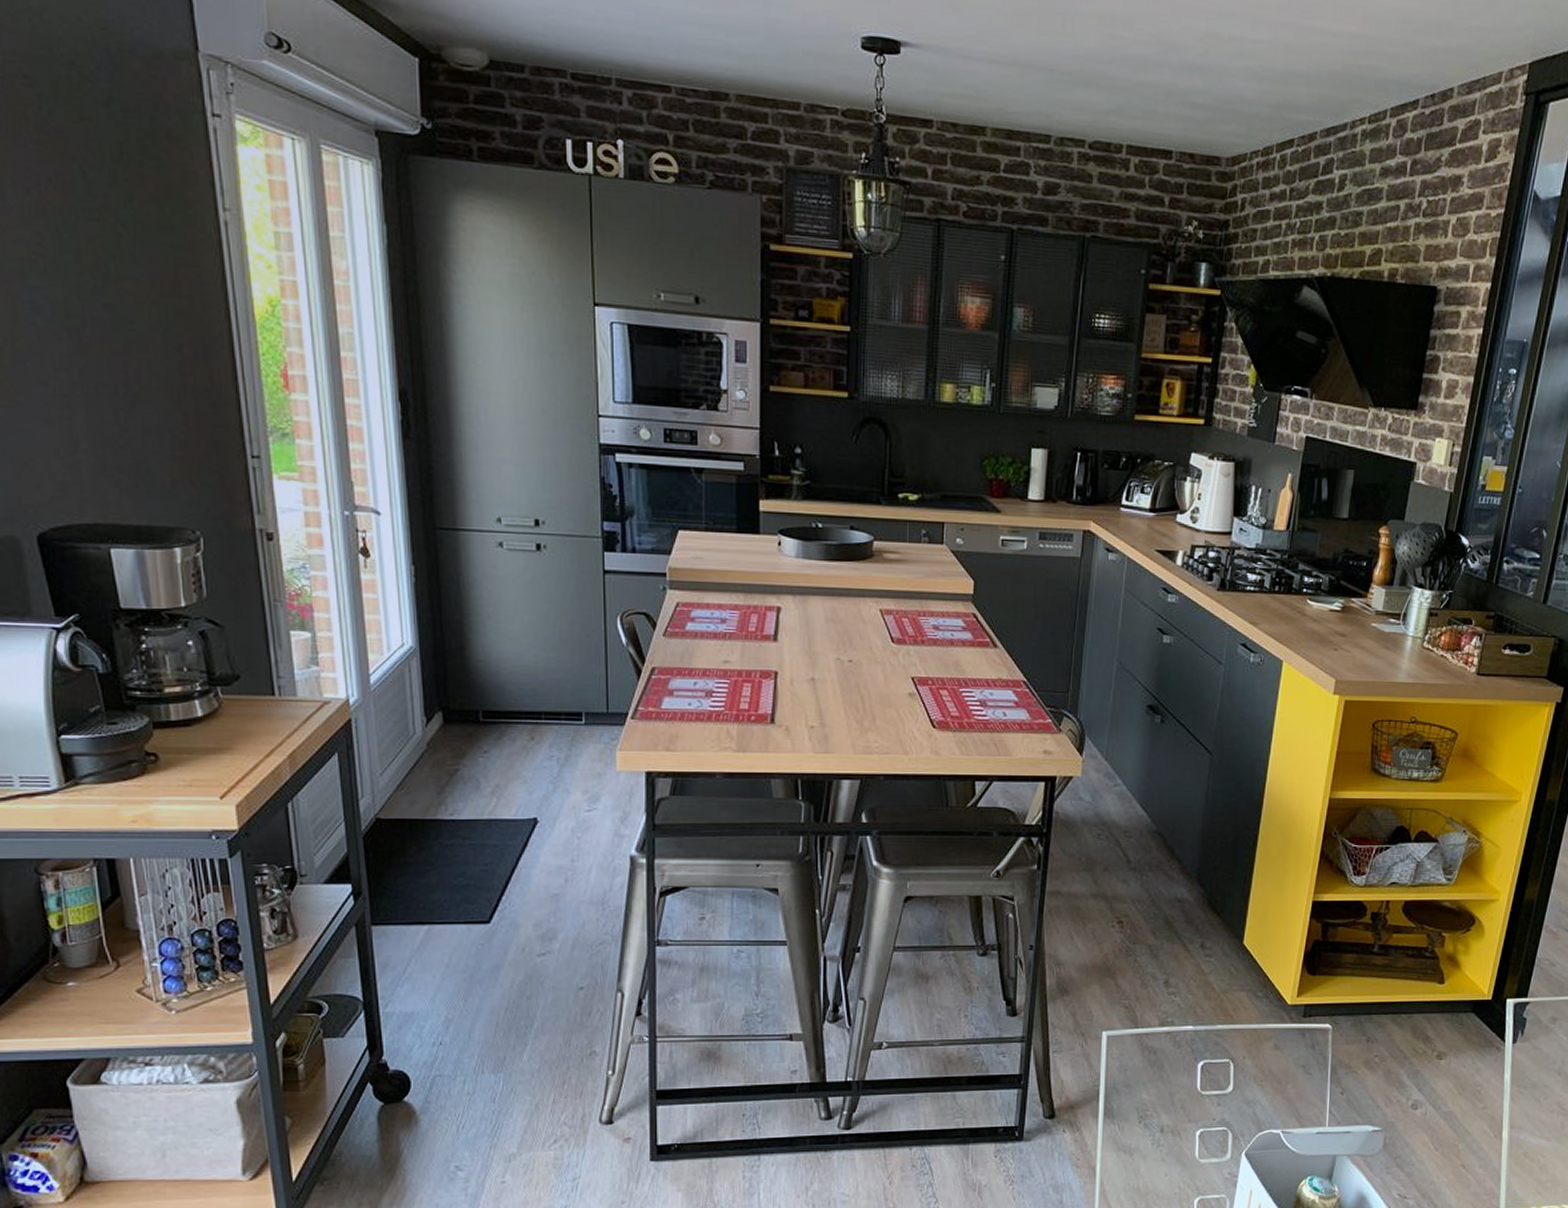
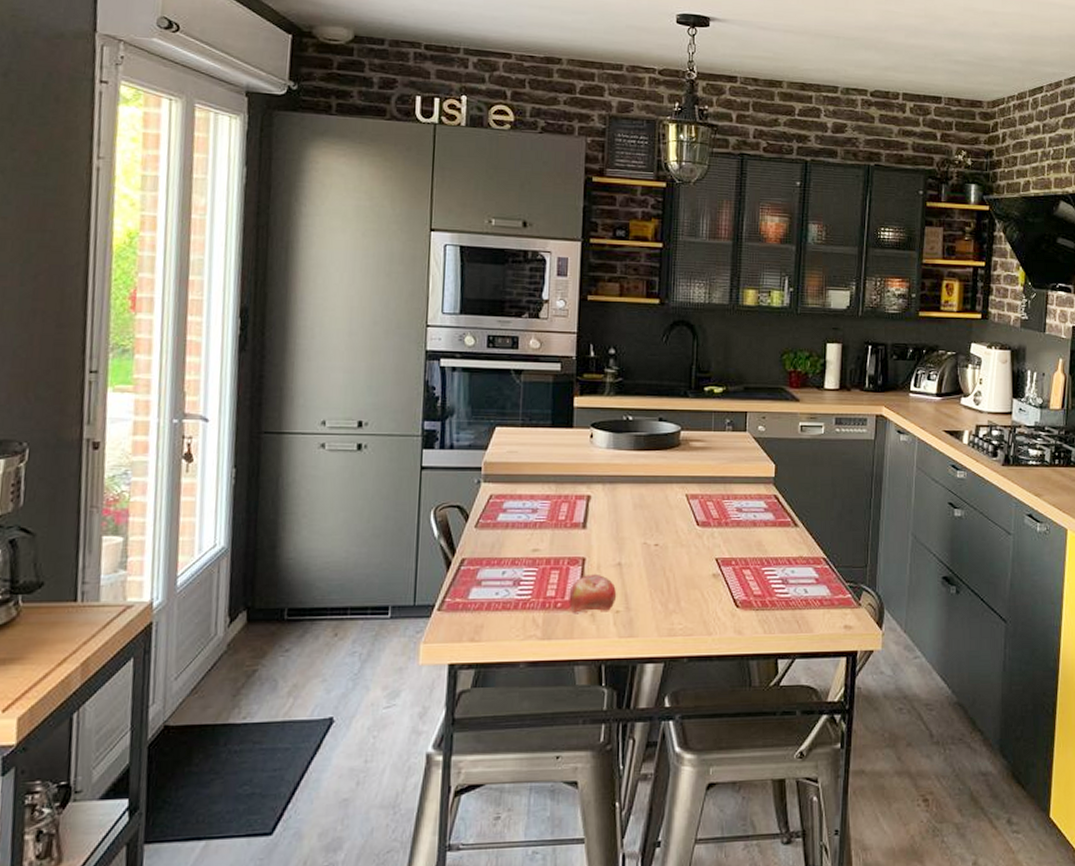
fruit: none [762,688,811,727] -> present [569,573,617,613]

